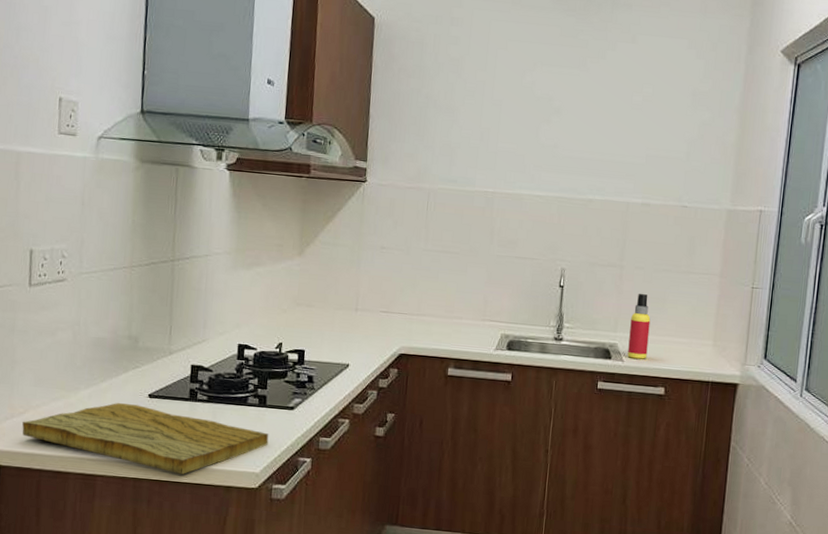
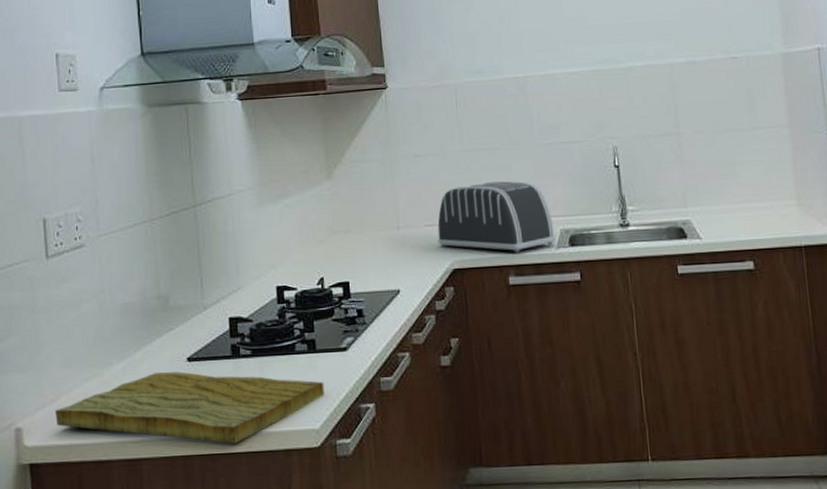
toaster: none [390,281,497,349] -> present [437,181,557,253]
spray bottle: present [627,293,651,359] -> none [700,159,727,234]

